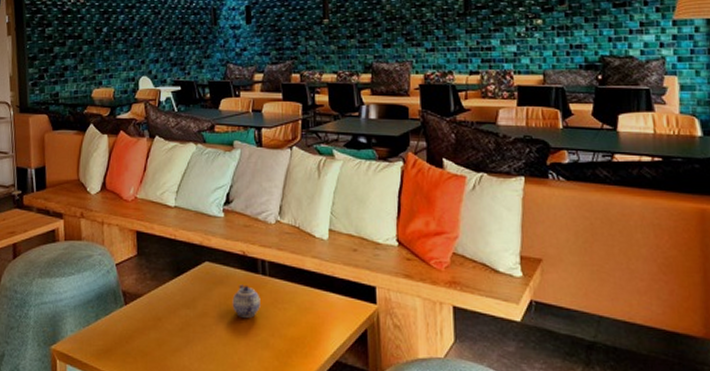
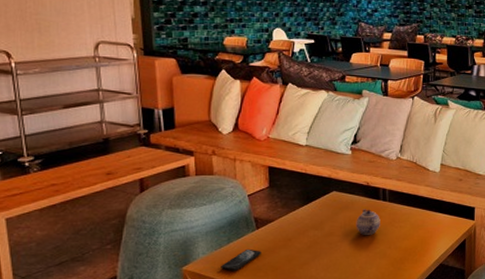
smartphone: none [89,328,130,354] -> present [221,248,261,271]

